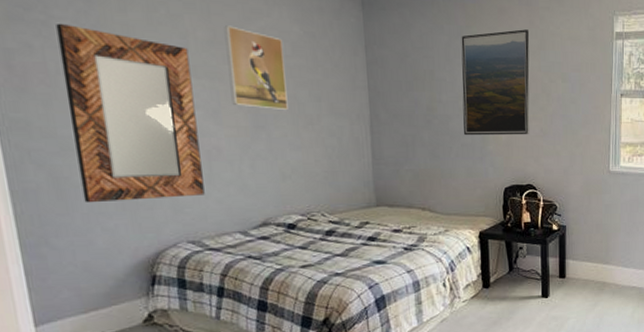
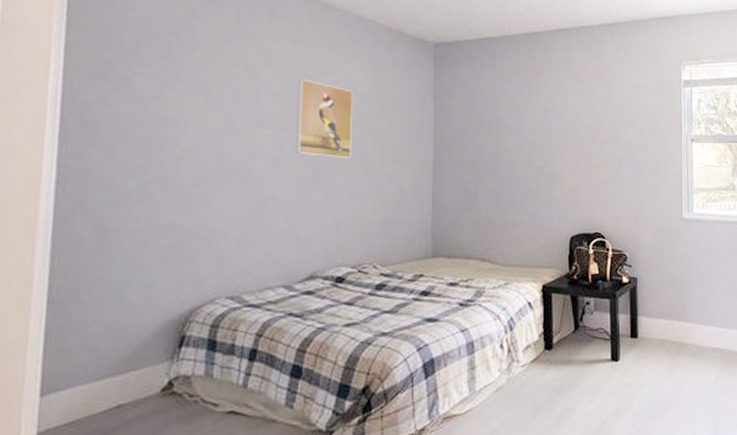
home mirror: present [56,23,205,203] -> none [126,78,260,256]
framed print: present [461,29,530,136] -> none [529,79,598,182]

